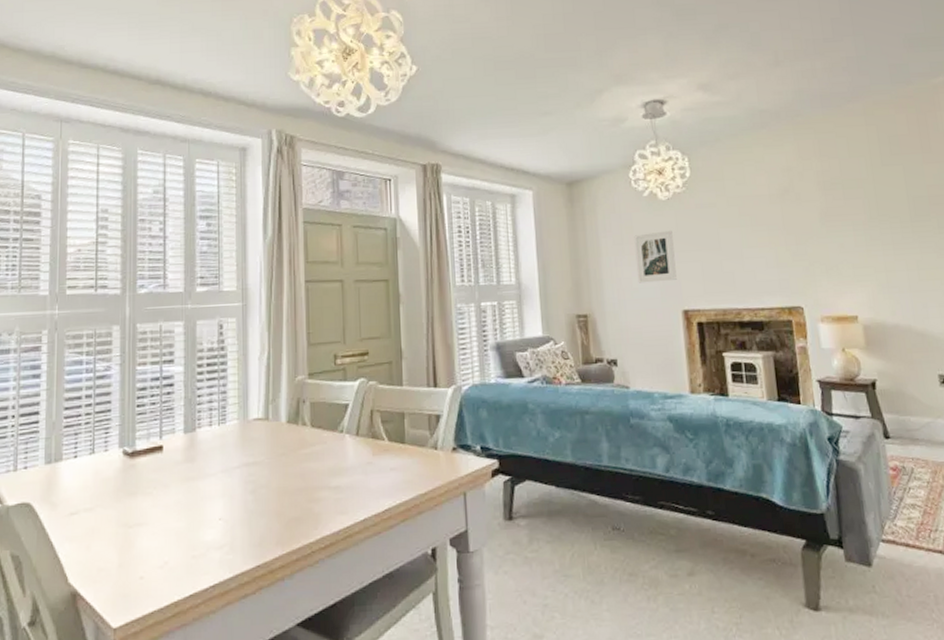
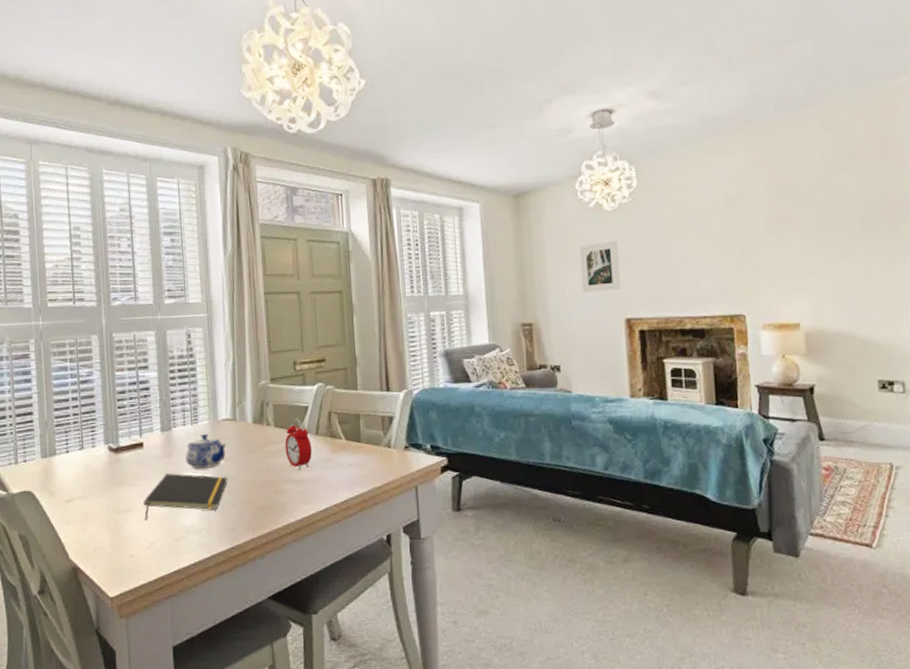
notepad: none [159,480,256,536] -> present [143,473,228,521]
teapot: none [210,436,257,475] -> present [185,434,226,468]
alarm clock: none [321,418,351,476] -> present [284,419,312,470]

